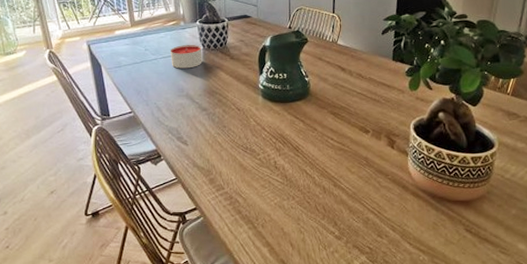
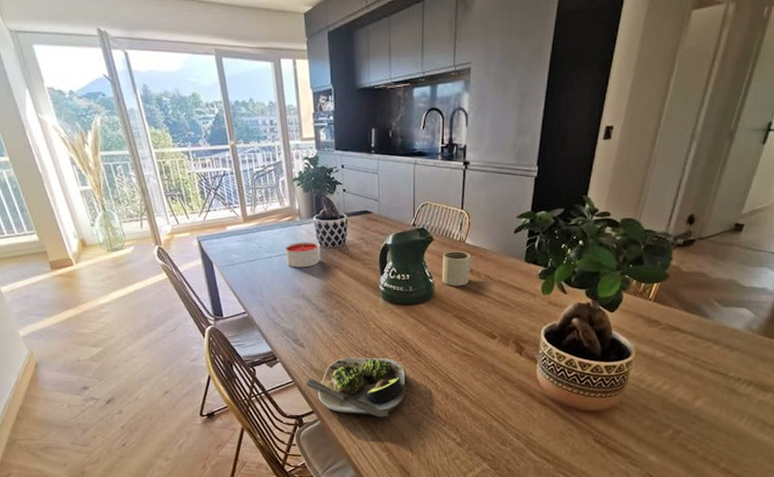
salad plate: none [188,153,285,213] -> present [305,357,406,418]
mug: none [317,51,345,84] -> present [442,250,473,286]

